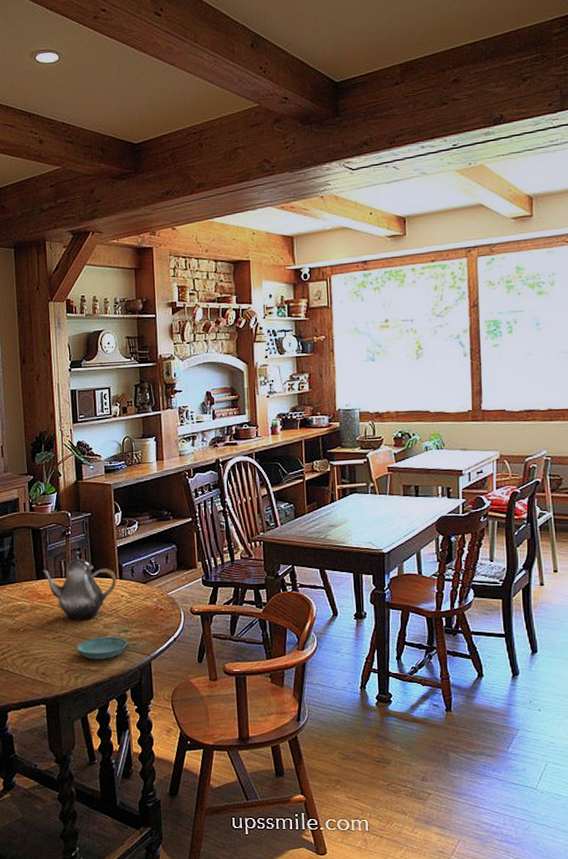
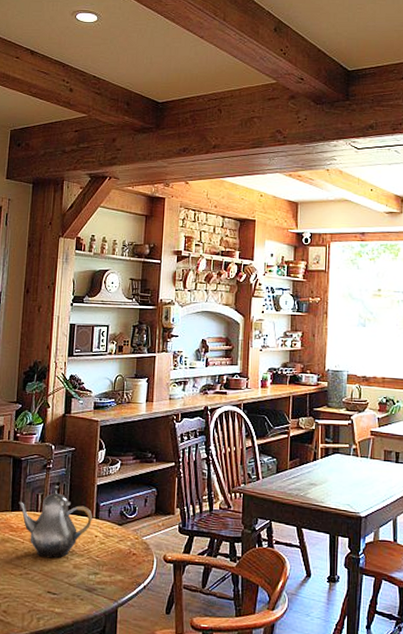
saucer: present [77,636,127,660] -> none [43,577,95,602]

